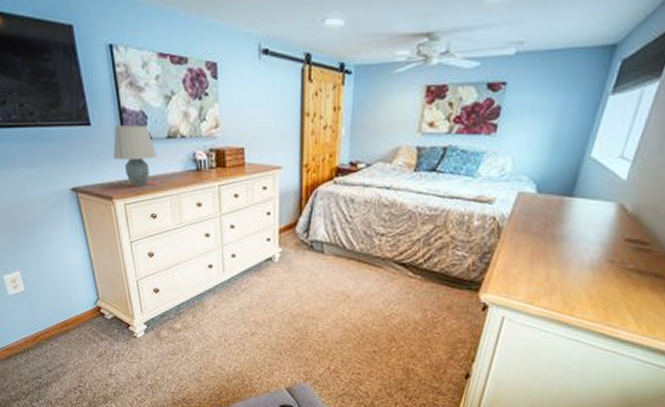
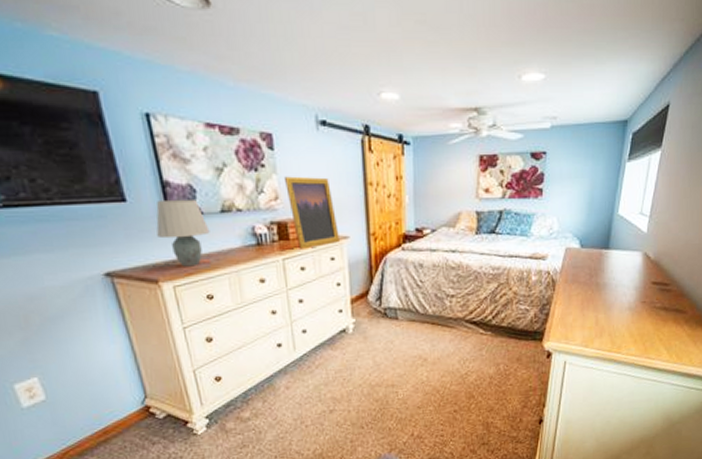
picture frame: none [224,105,273,177] -> present [283,176,339,249]

